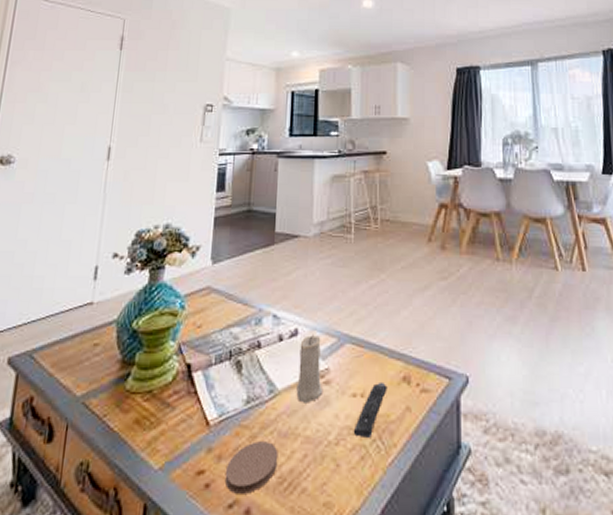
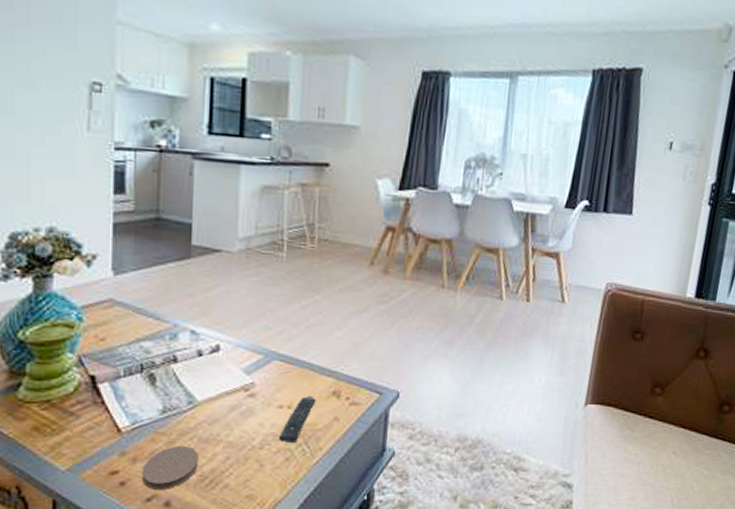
candle: present [296,334,324,403] -> none [218,350,248,413]

